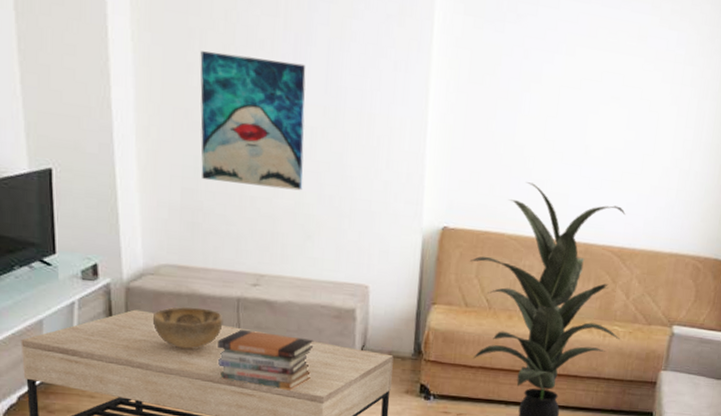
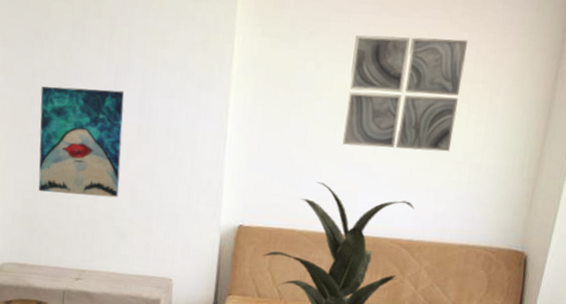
wall art: none [551,24,677,157] -> present [341,35,468,152]

